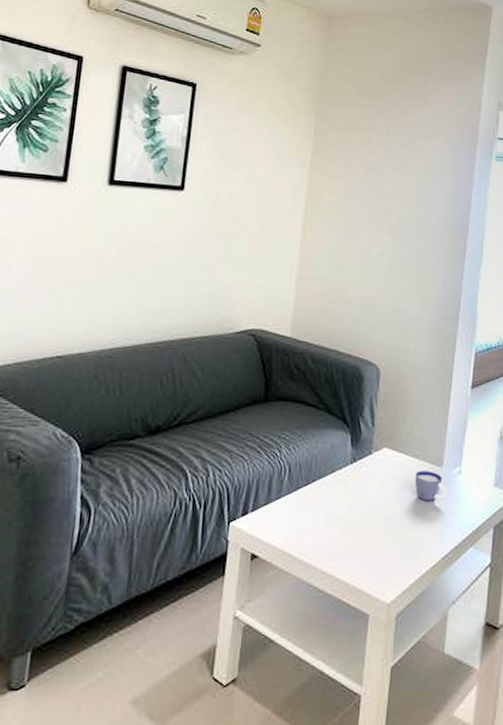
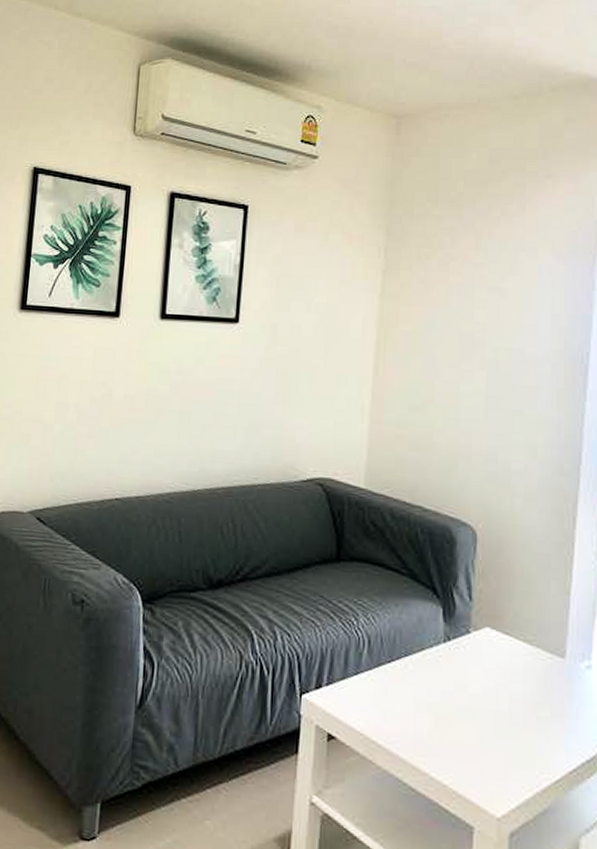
cup: present [415,470,448,501] -> none [528,659,573,700]

